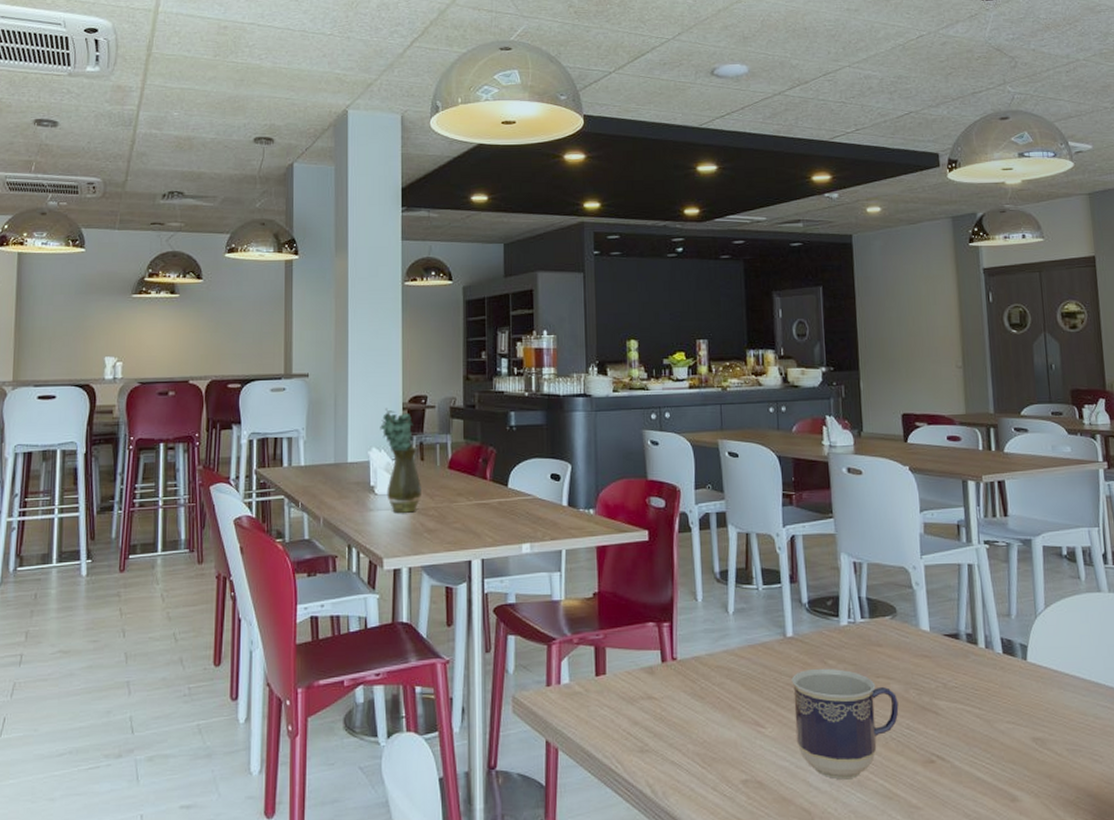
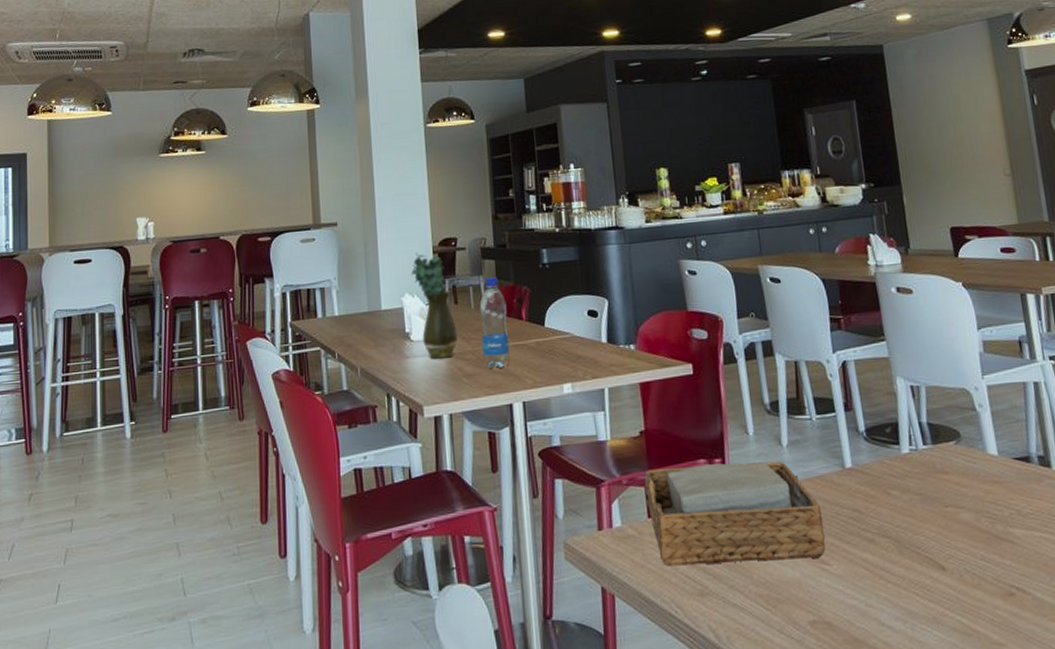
bottle: none [445,437,472,526] -> present [479,277,510,369]
napkin holder: none [595,627,763,723] -> present [644,461,826,566]
cup: present [791,668,899,780] -> none [854,499,972,617]

